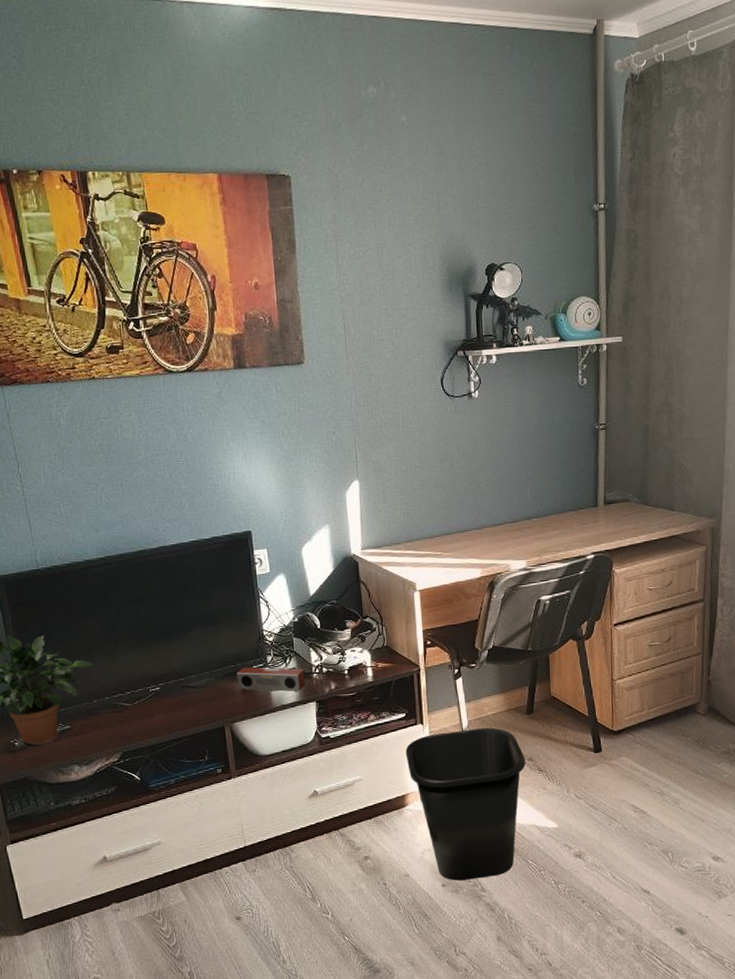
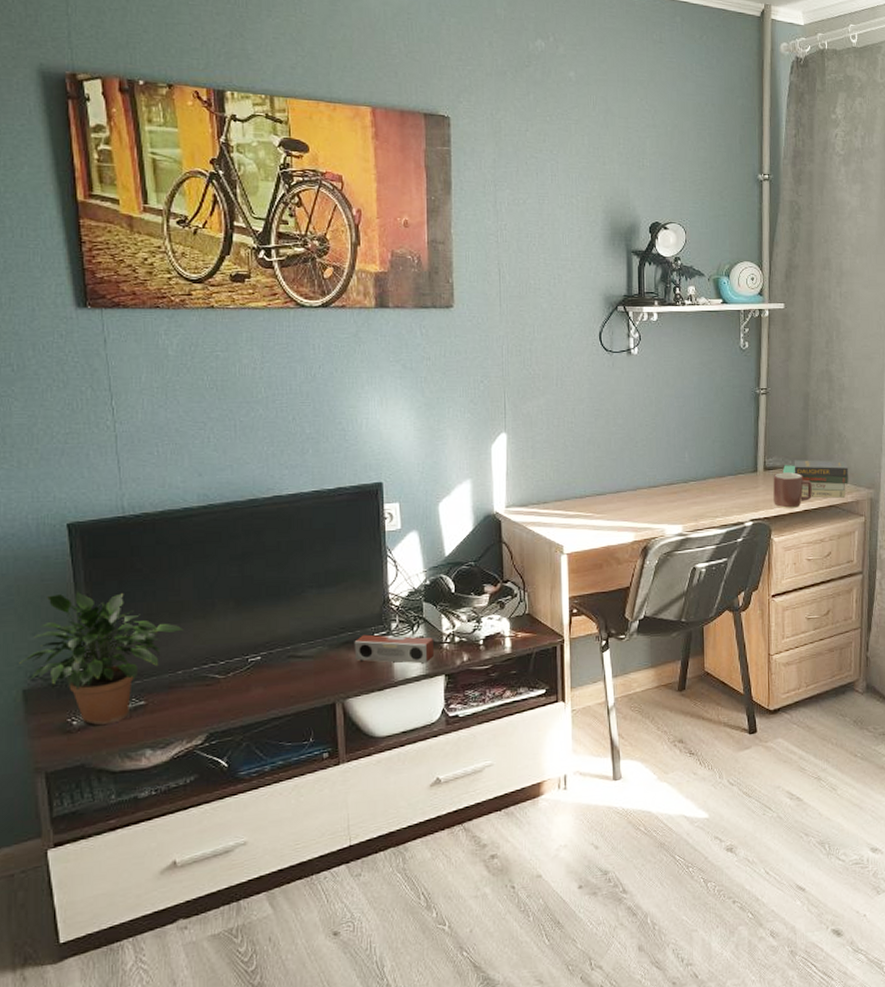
waste bin: present [405,727,526,881] -> none [544,706,676,882]
mug: none [613,505,653,542] -> present [772,472,812,509]
books: none [622,491,689,530] -> present [782,460,848,498]

